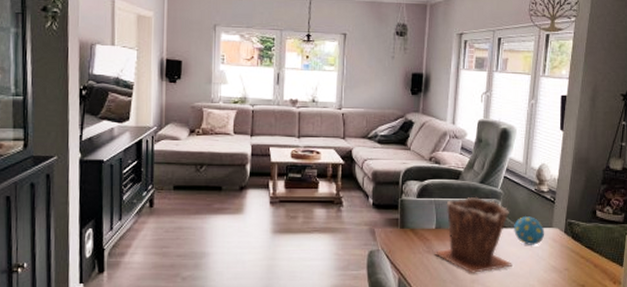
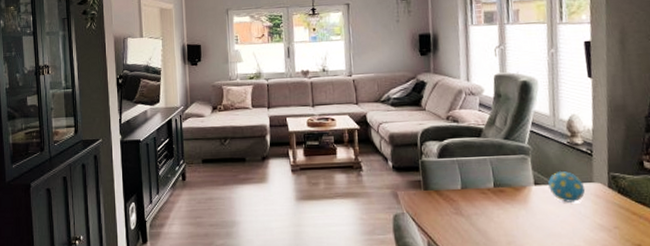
plant pot: present [434,196,512,273] -> none [463,153,552,234]

